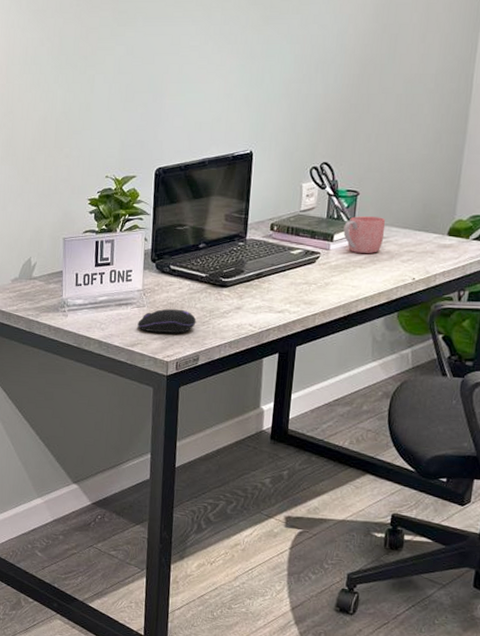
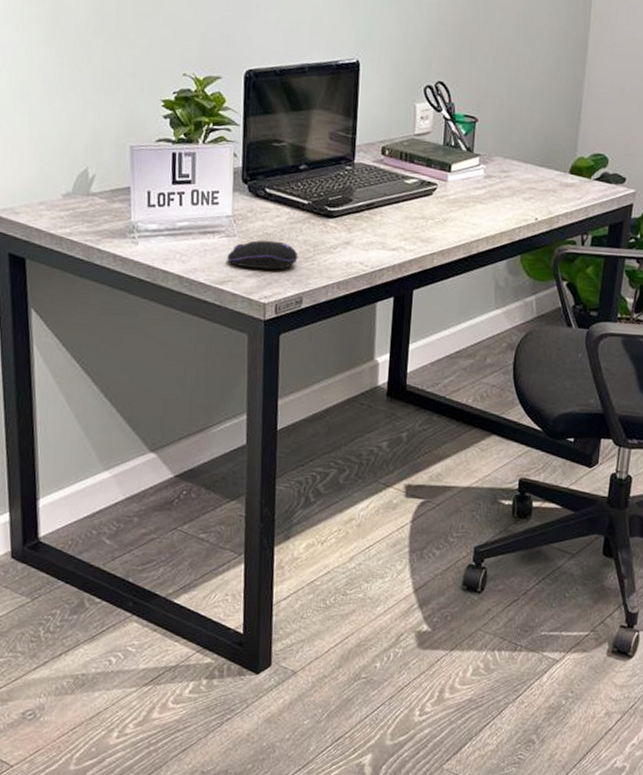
mug: present [343,216,385,253] -> none [461,145,505,188]

